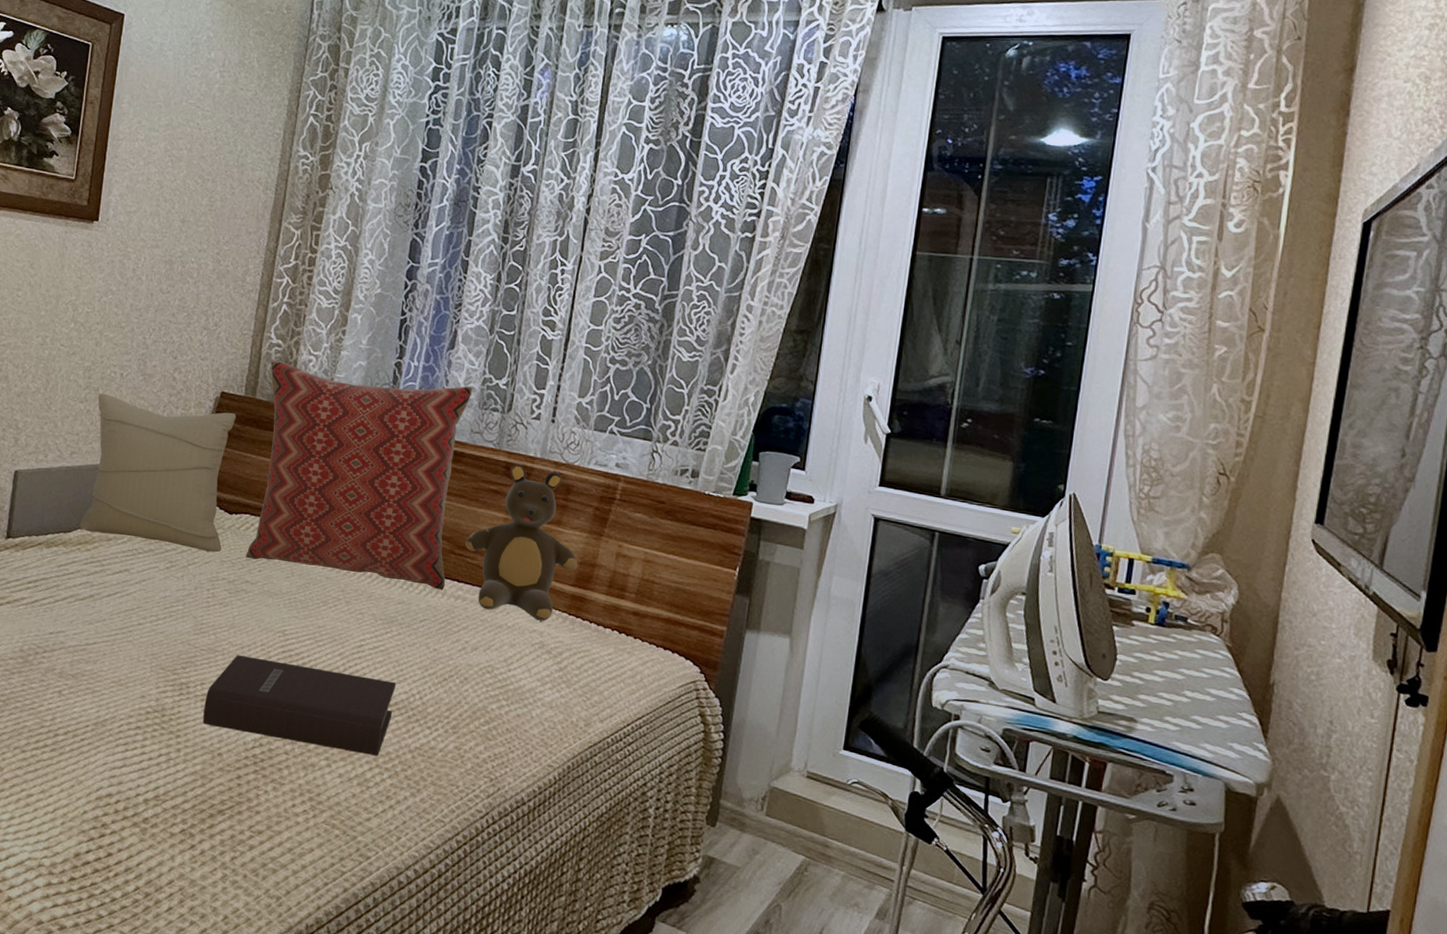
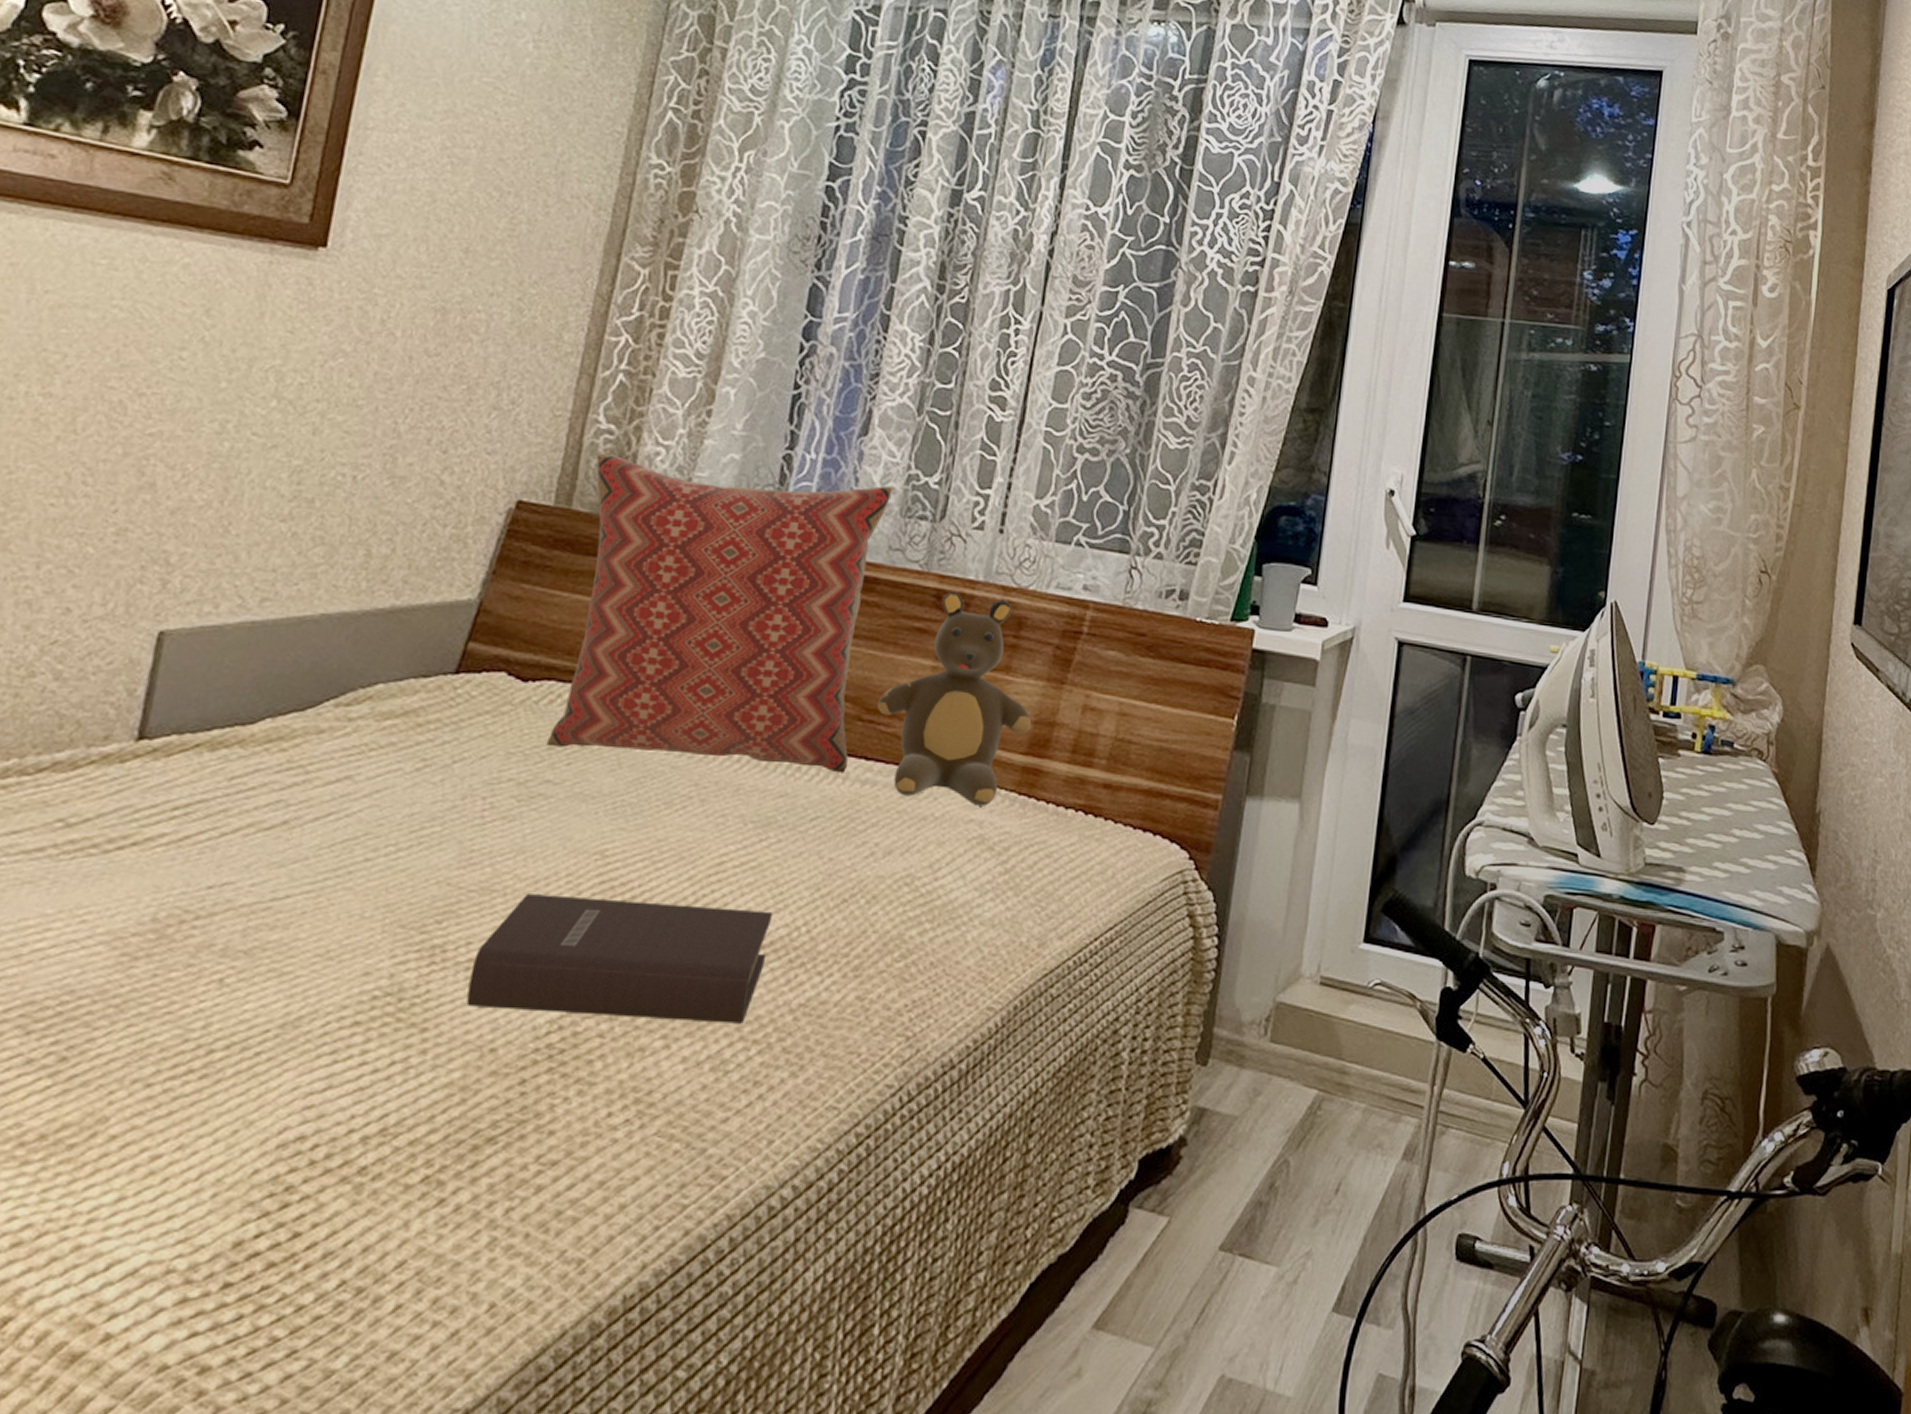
pillow: present [79,393,237,553] -> none [269,506,540,741]

